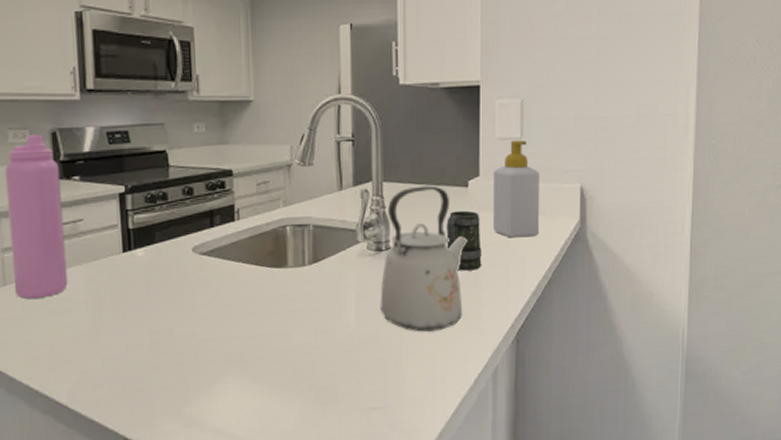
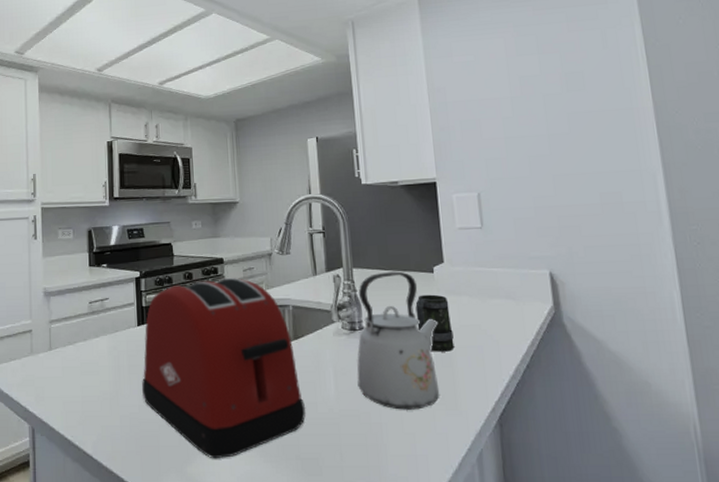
water bottle: present [4,135,68,299] -> none [54,232,96,362]
toaster: none [130,192,324,397] -> present [142,277,306,459]
soap bottle: present [492,139,540,238] -> none [456,229,511,321]

